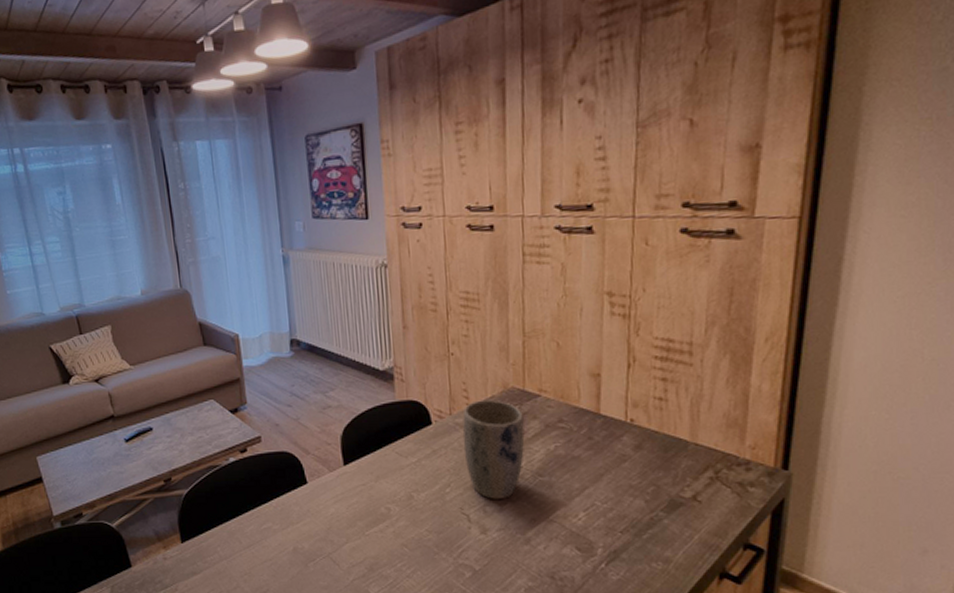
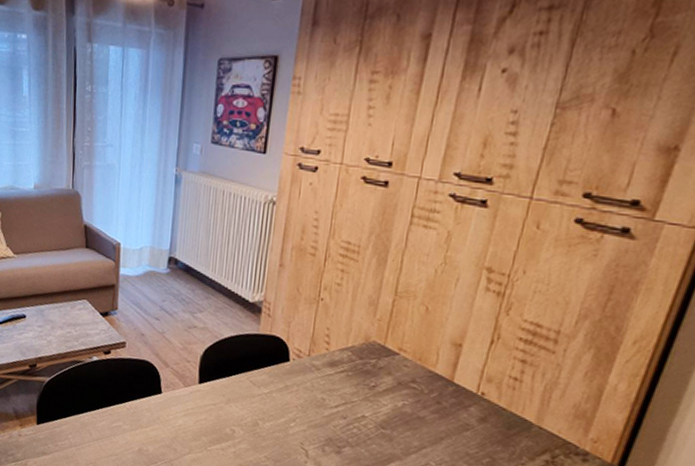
plant pot: present [462,399,525,500] -> none [314,347,379,443]

